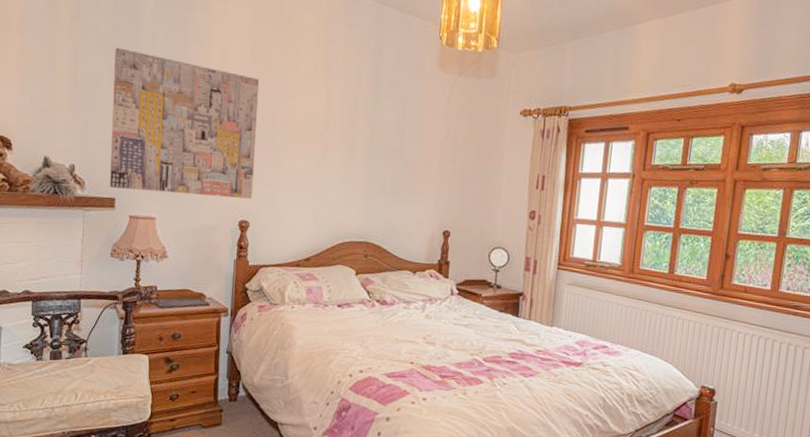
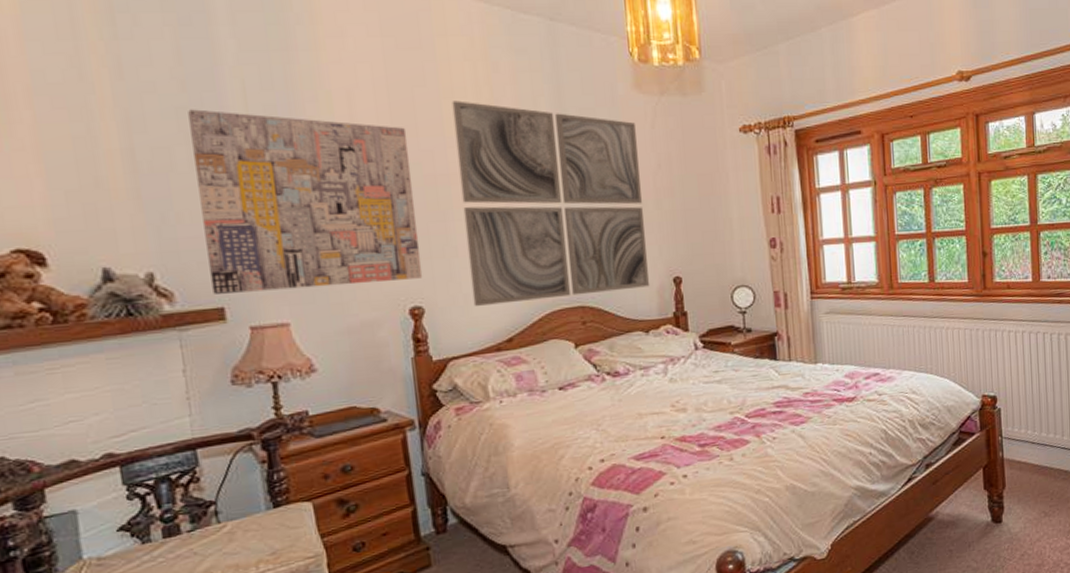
wall art: none [285,62,434,235] -> present [452,100,650,306]

